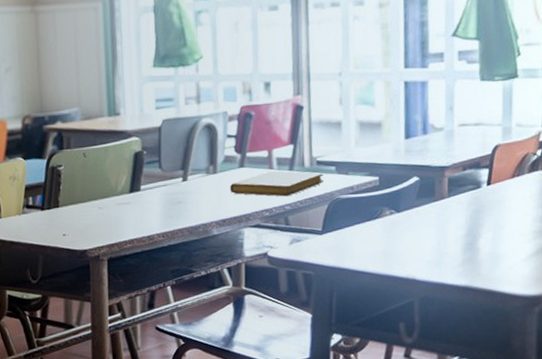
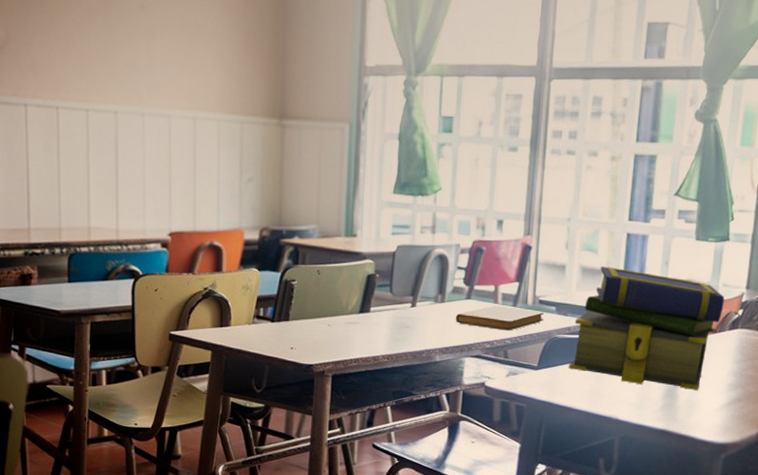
stack of books: none [355,118,520,242] -> present [568,266,724,391]

